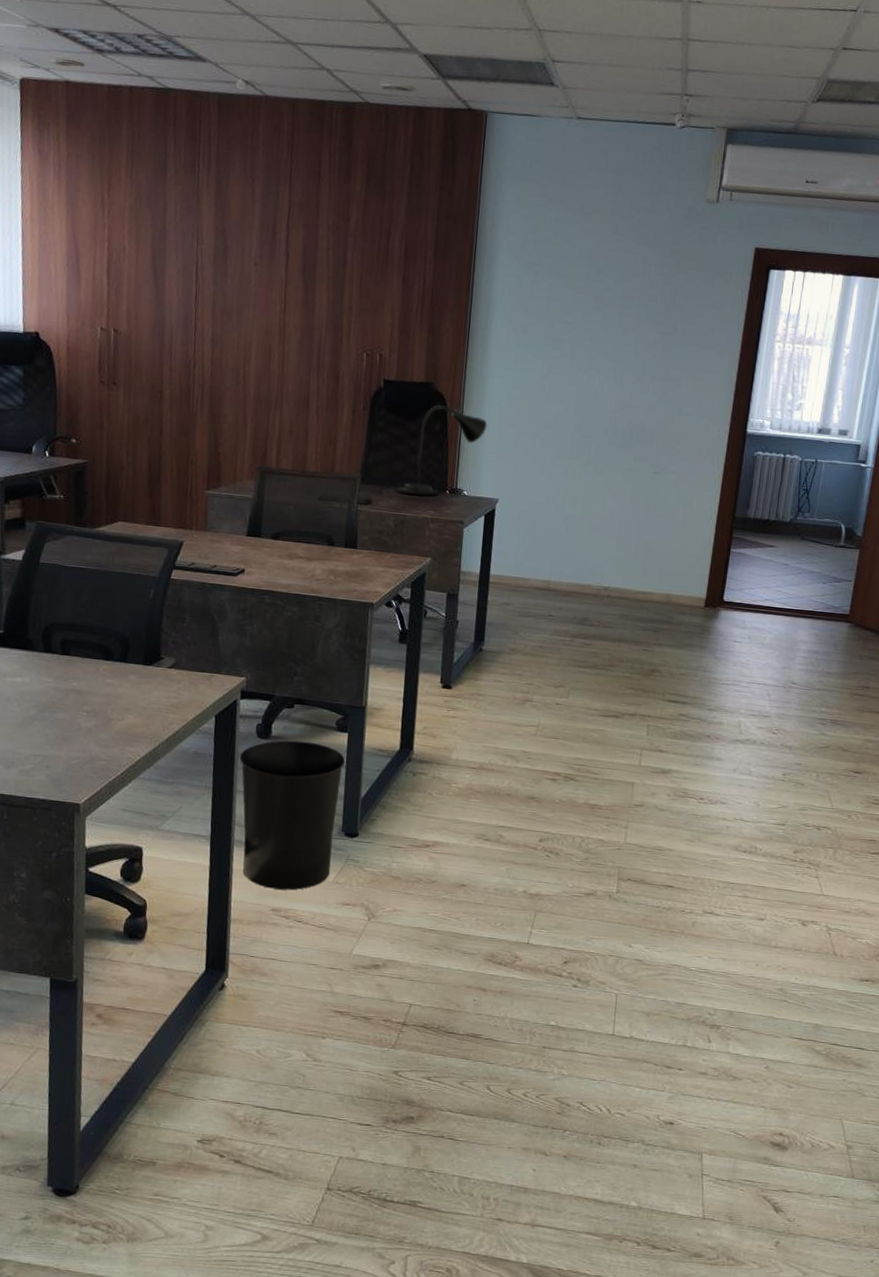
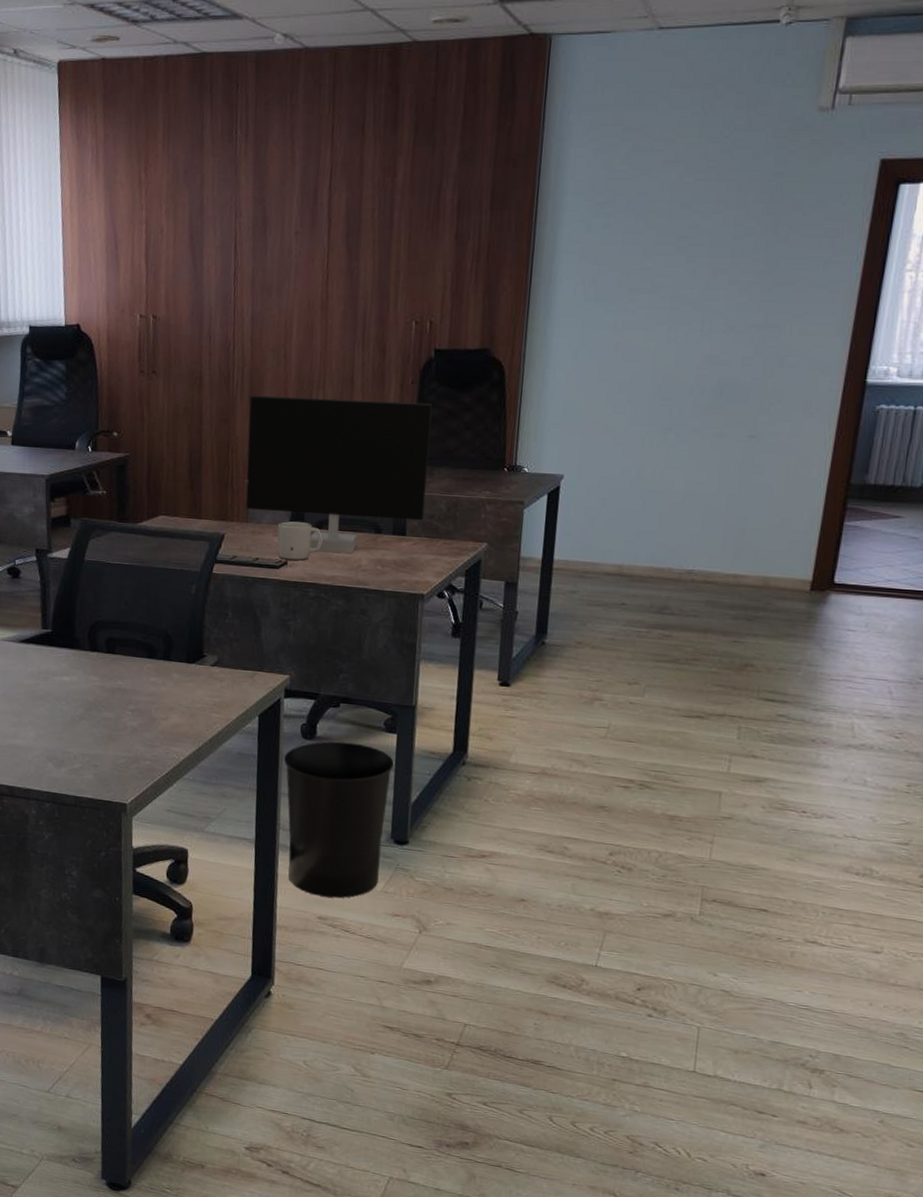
monitor: none [205,411,382,564] -> present [246,395,433,554]
mug: none [235,531,279,569] -> present [277,521,323,561]
desk lamp: present [395,404,488,497] -> none [448,372,551,476]

